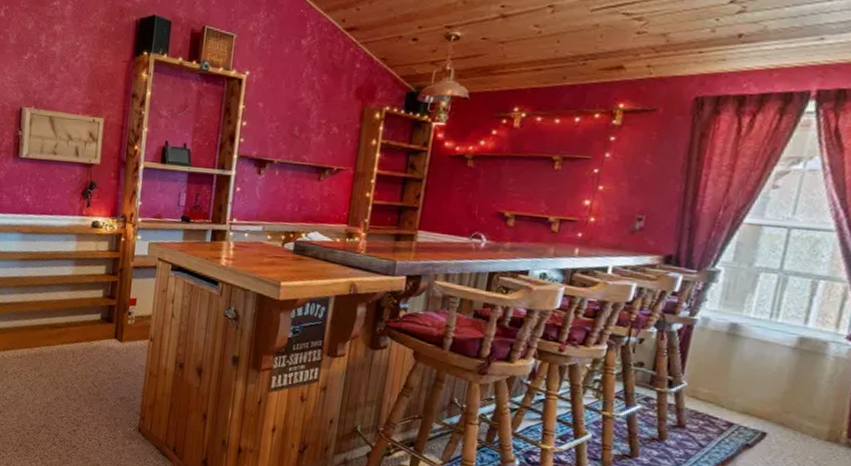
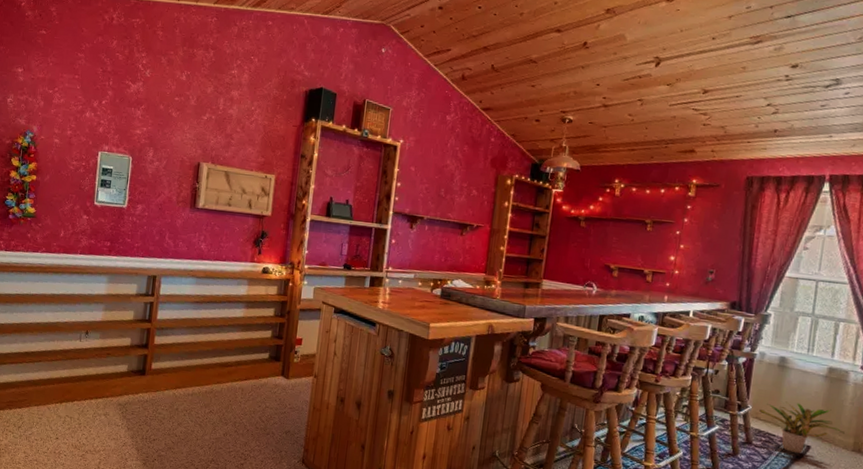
potted plant: none [697,378,817,442] -> present [759,401,845,454]

